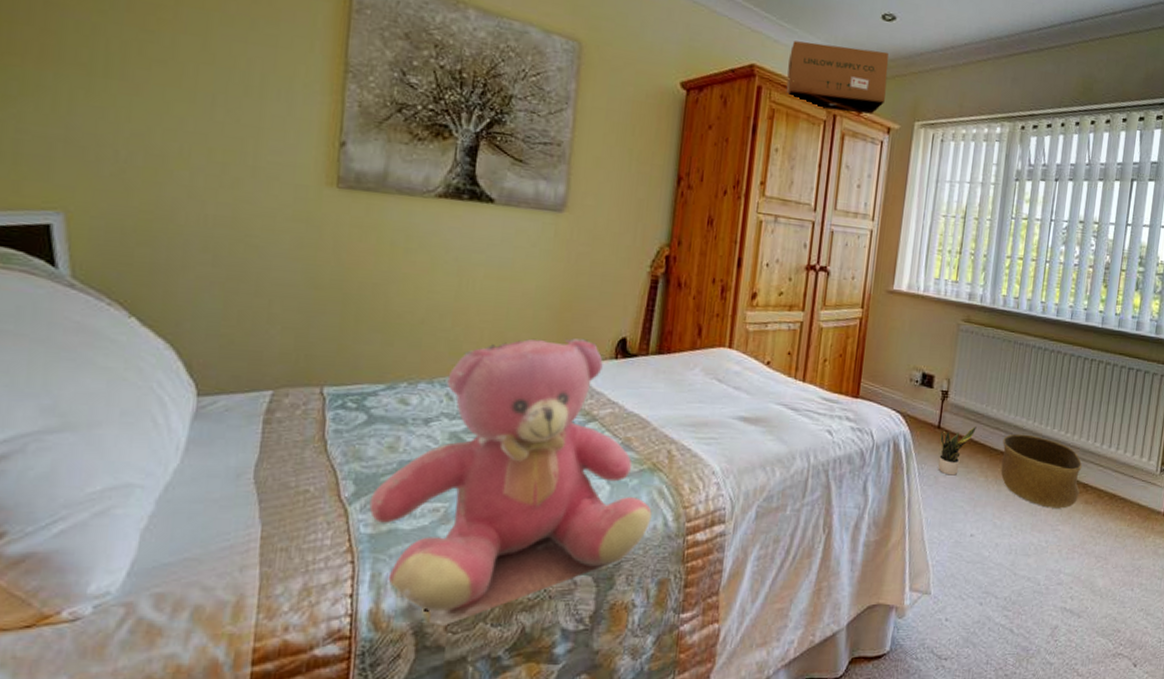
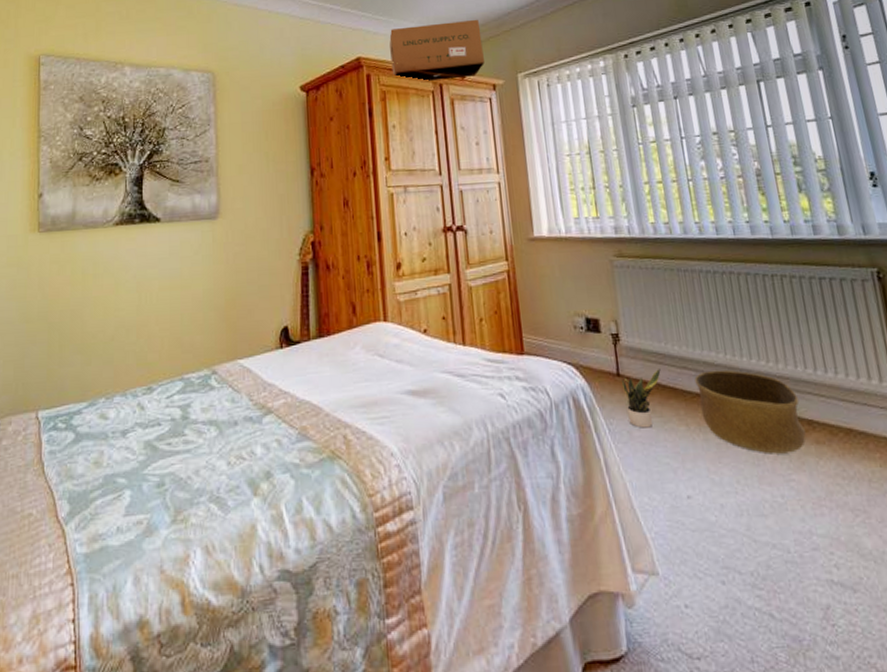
teddy bear: present [369,338,652,626] -> none [82,332,339,649]

